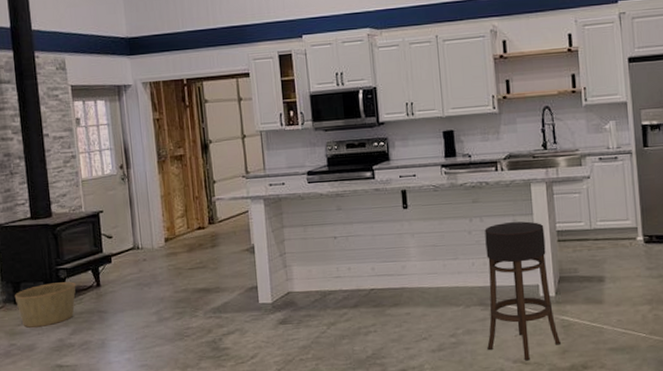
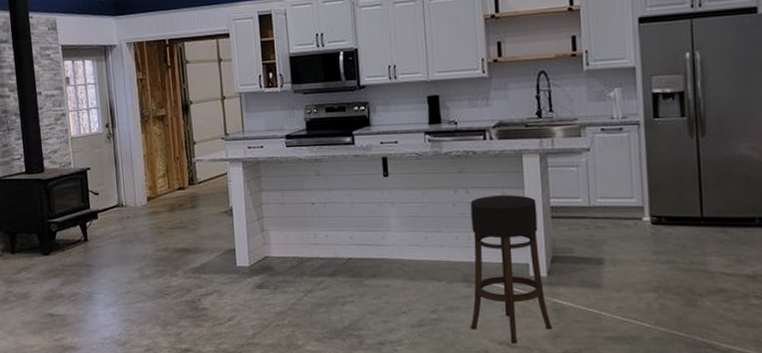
basket: present [14,282,76,328] -> none [11,235,66,277]

